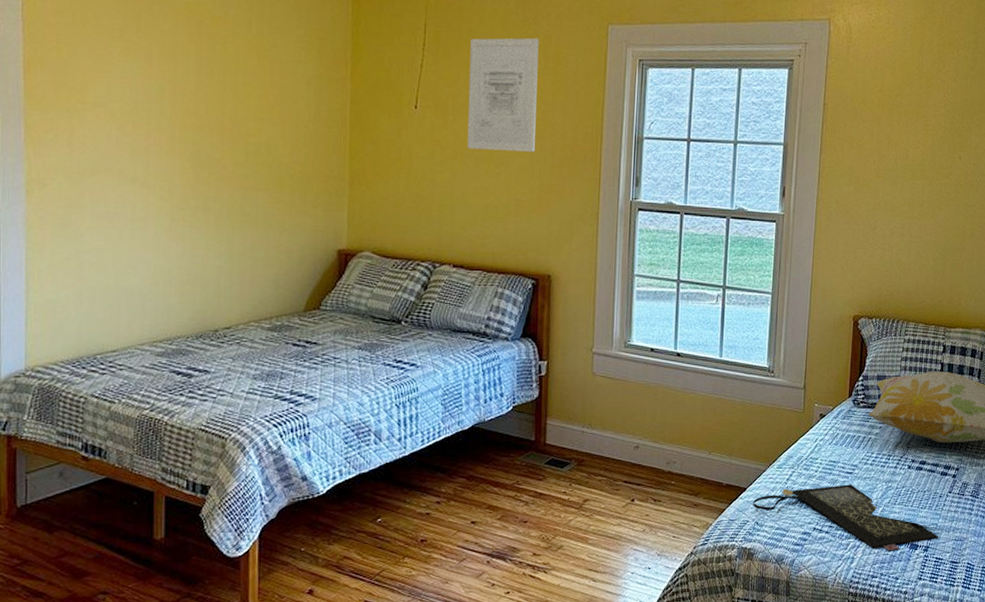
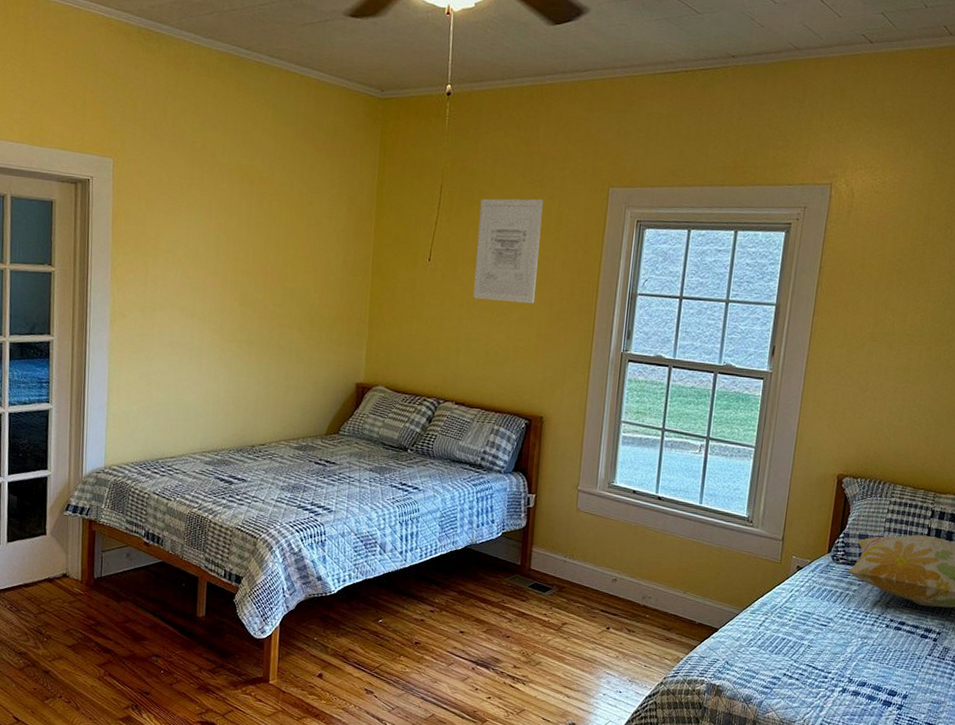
clutch bag: present [753,484,939,551] -> none [724,633,915,705]

